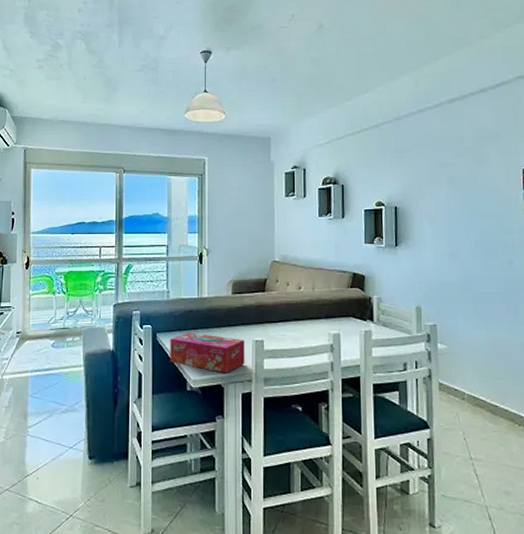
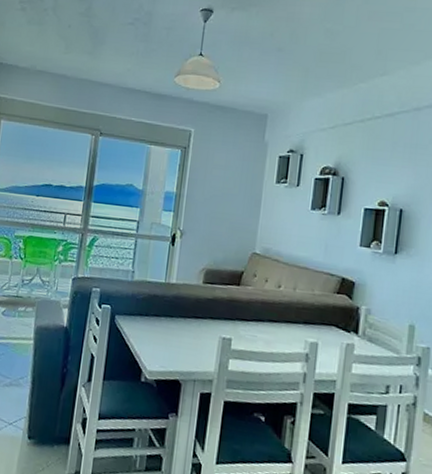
tissue box: present [170,332,245,373] -> none [126,318,211,369]

